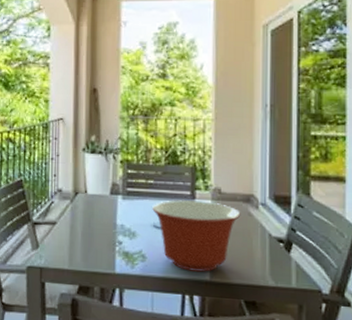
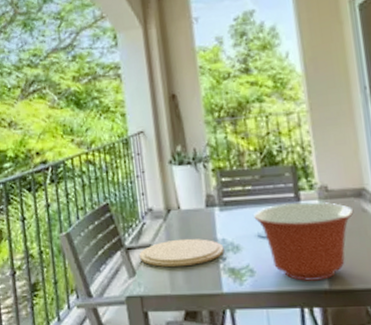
plate: none [44,220,122,246] -> present [139,238,224,268]

